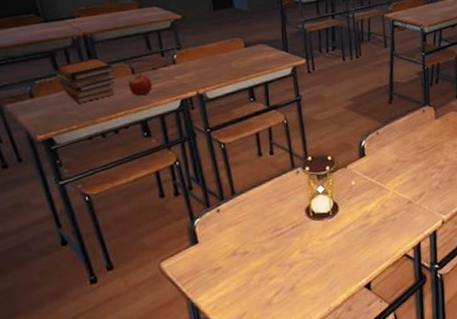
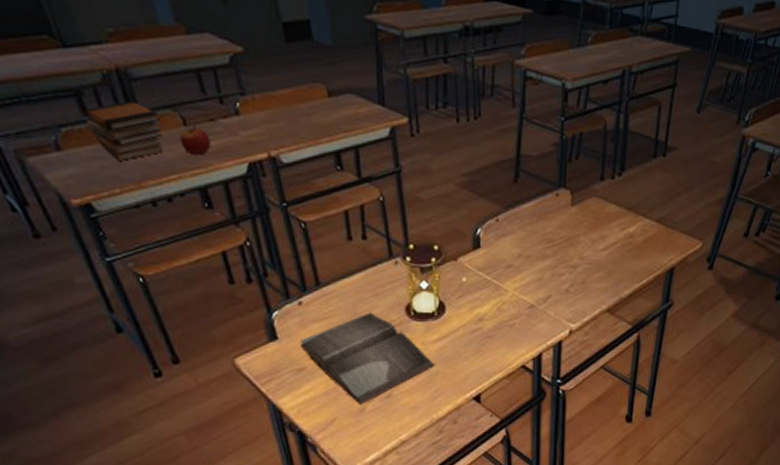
hardback book: none [217,215,331,299] -> present [300,312,435,406]

